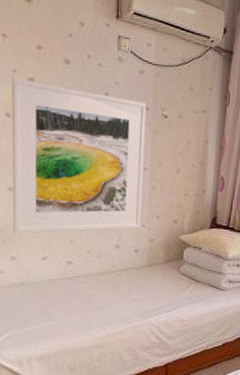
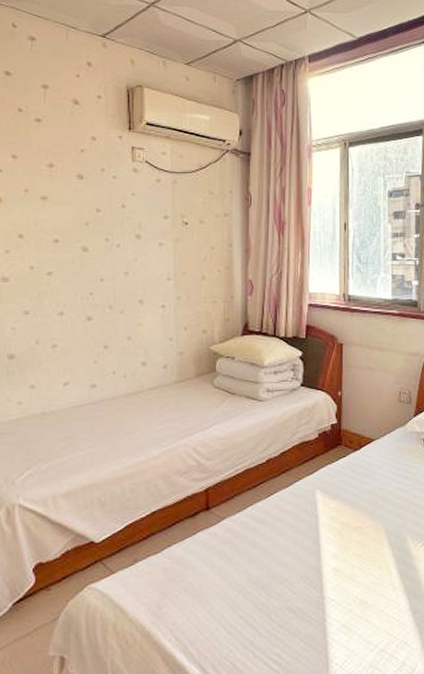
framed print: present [11,77,146,234] -> none [23,197,168,360]

